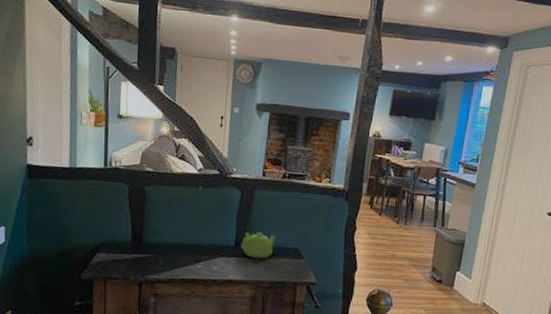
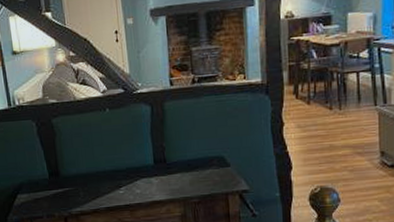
teapot: present [240,232,276,259] -> none [160,146,196,174]

